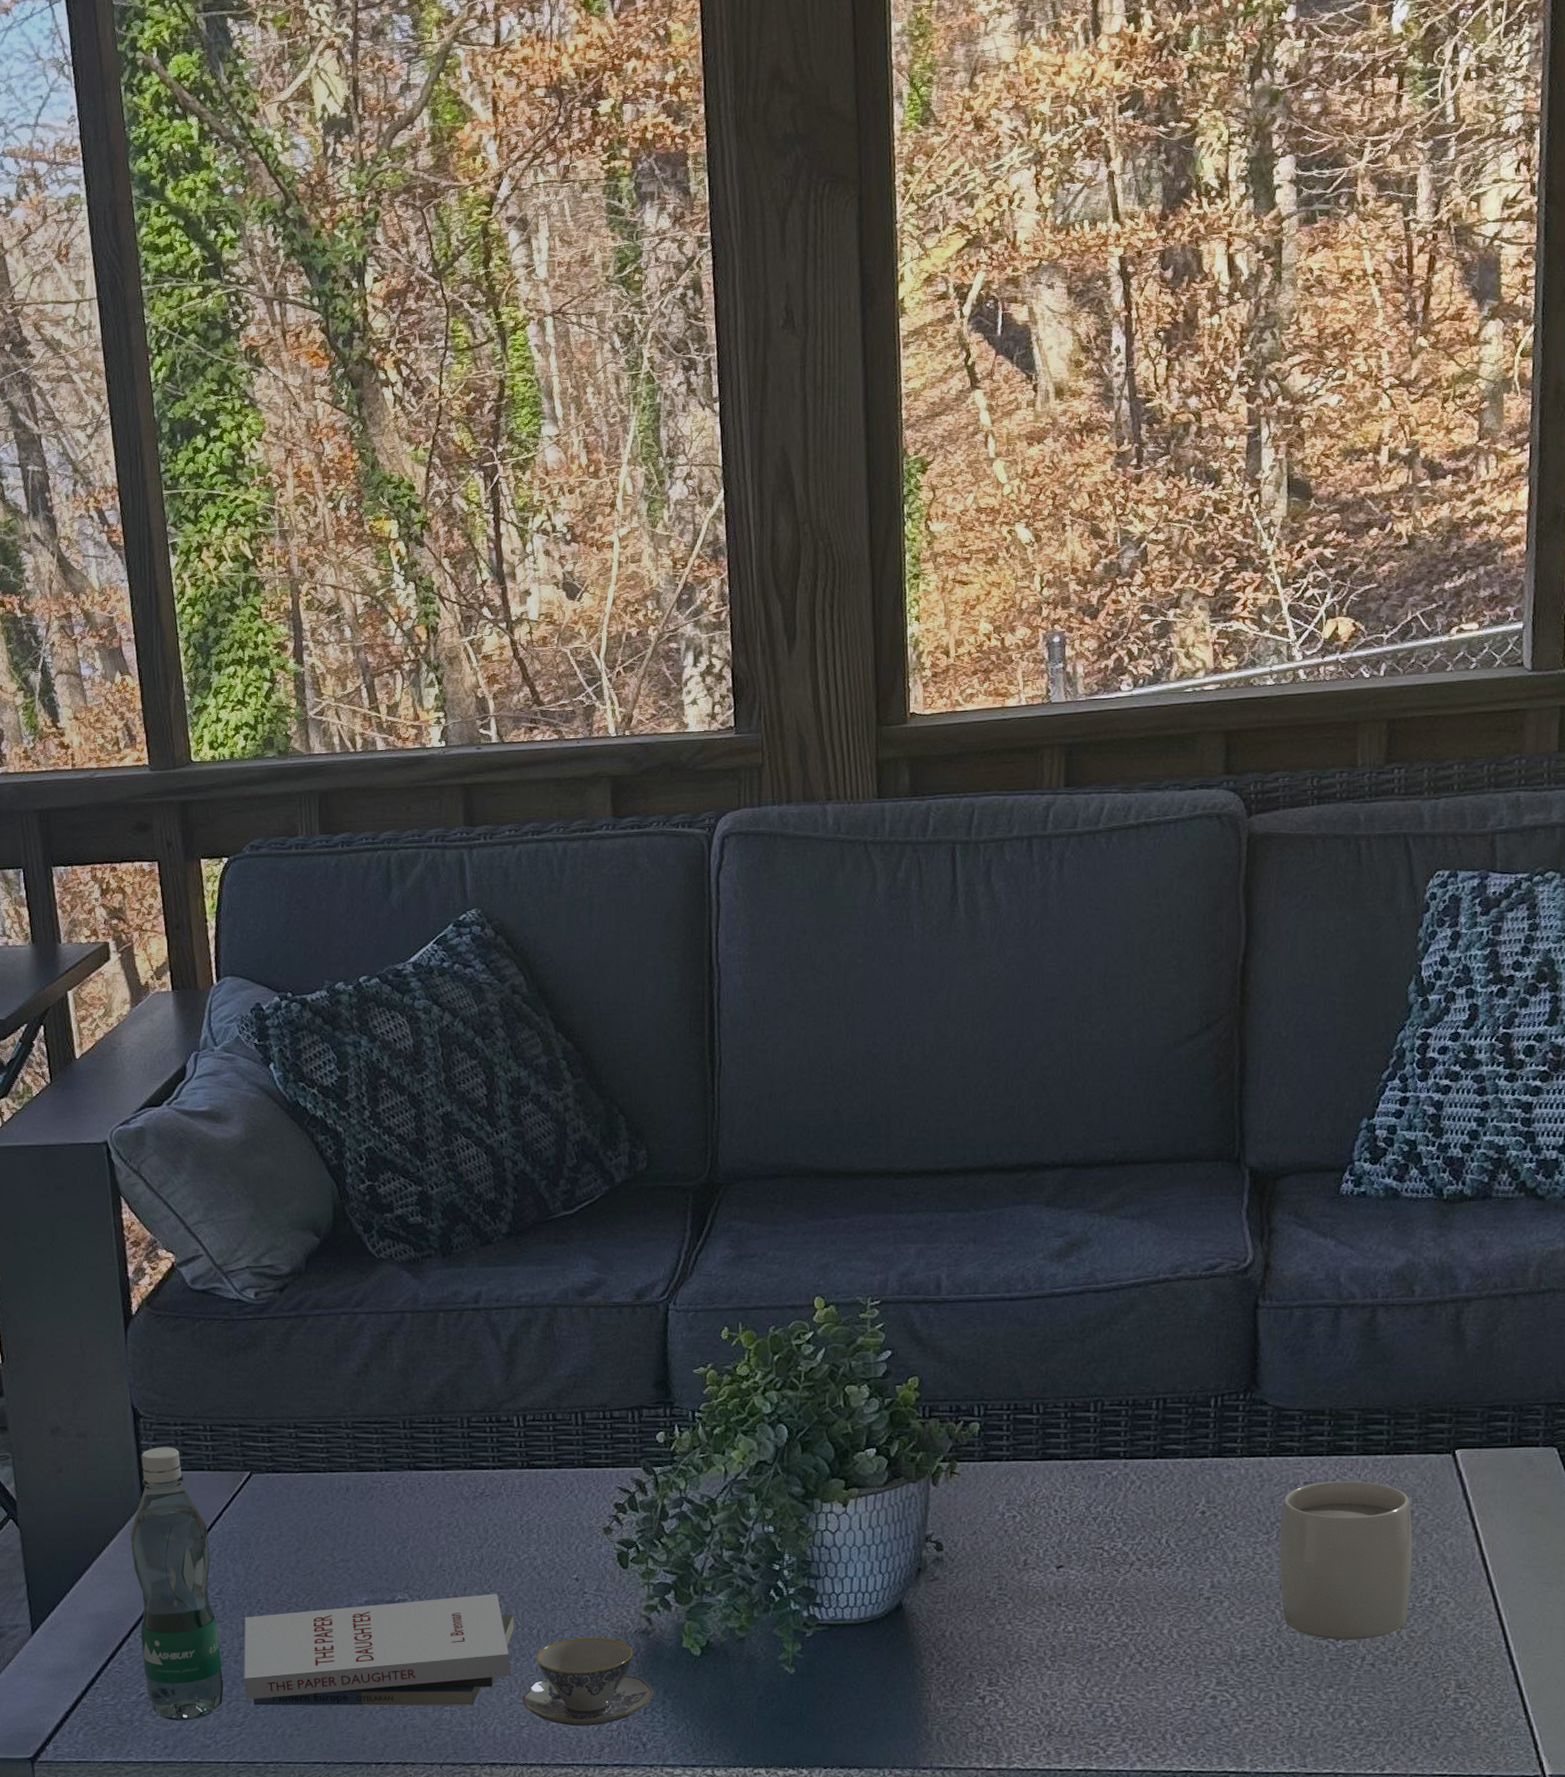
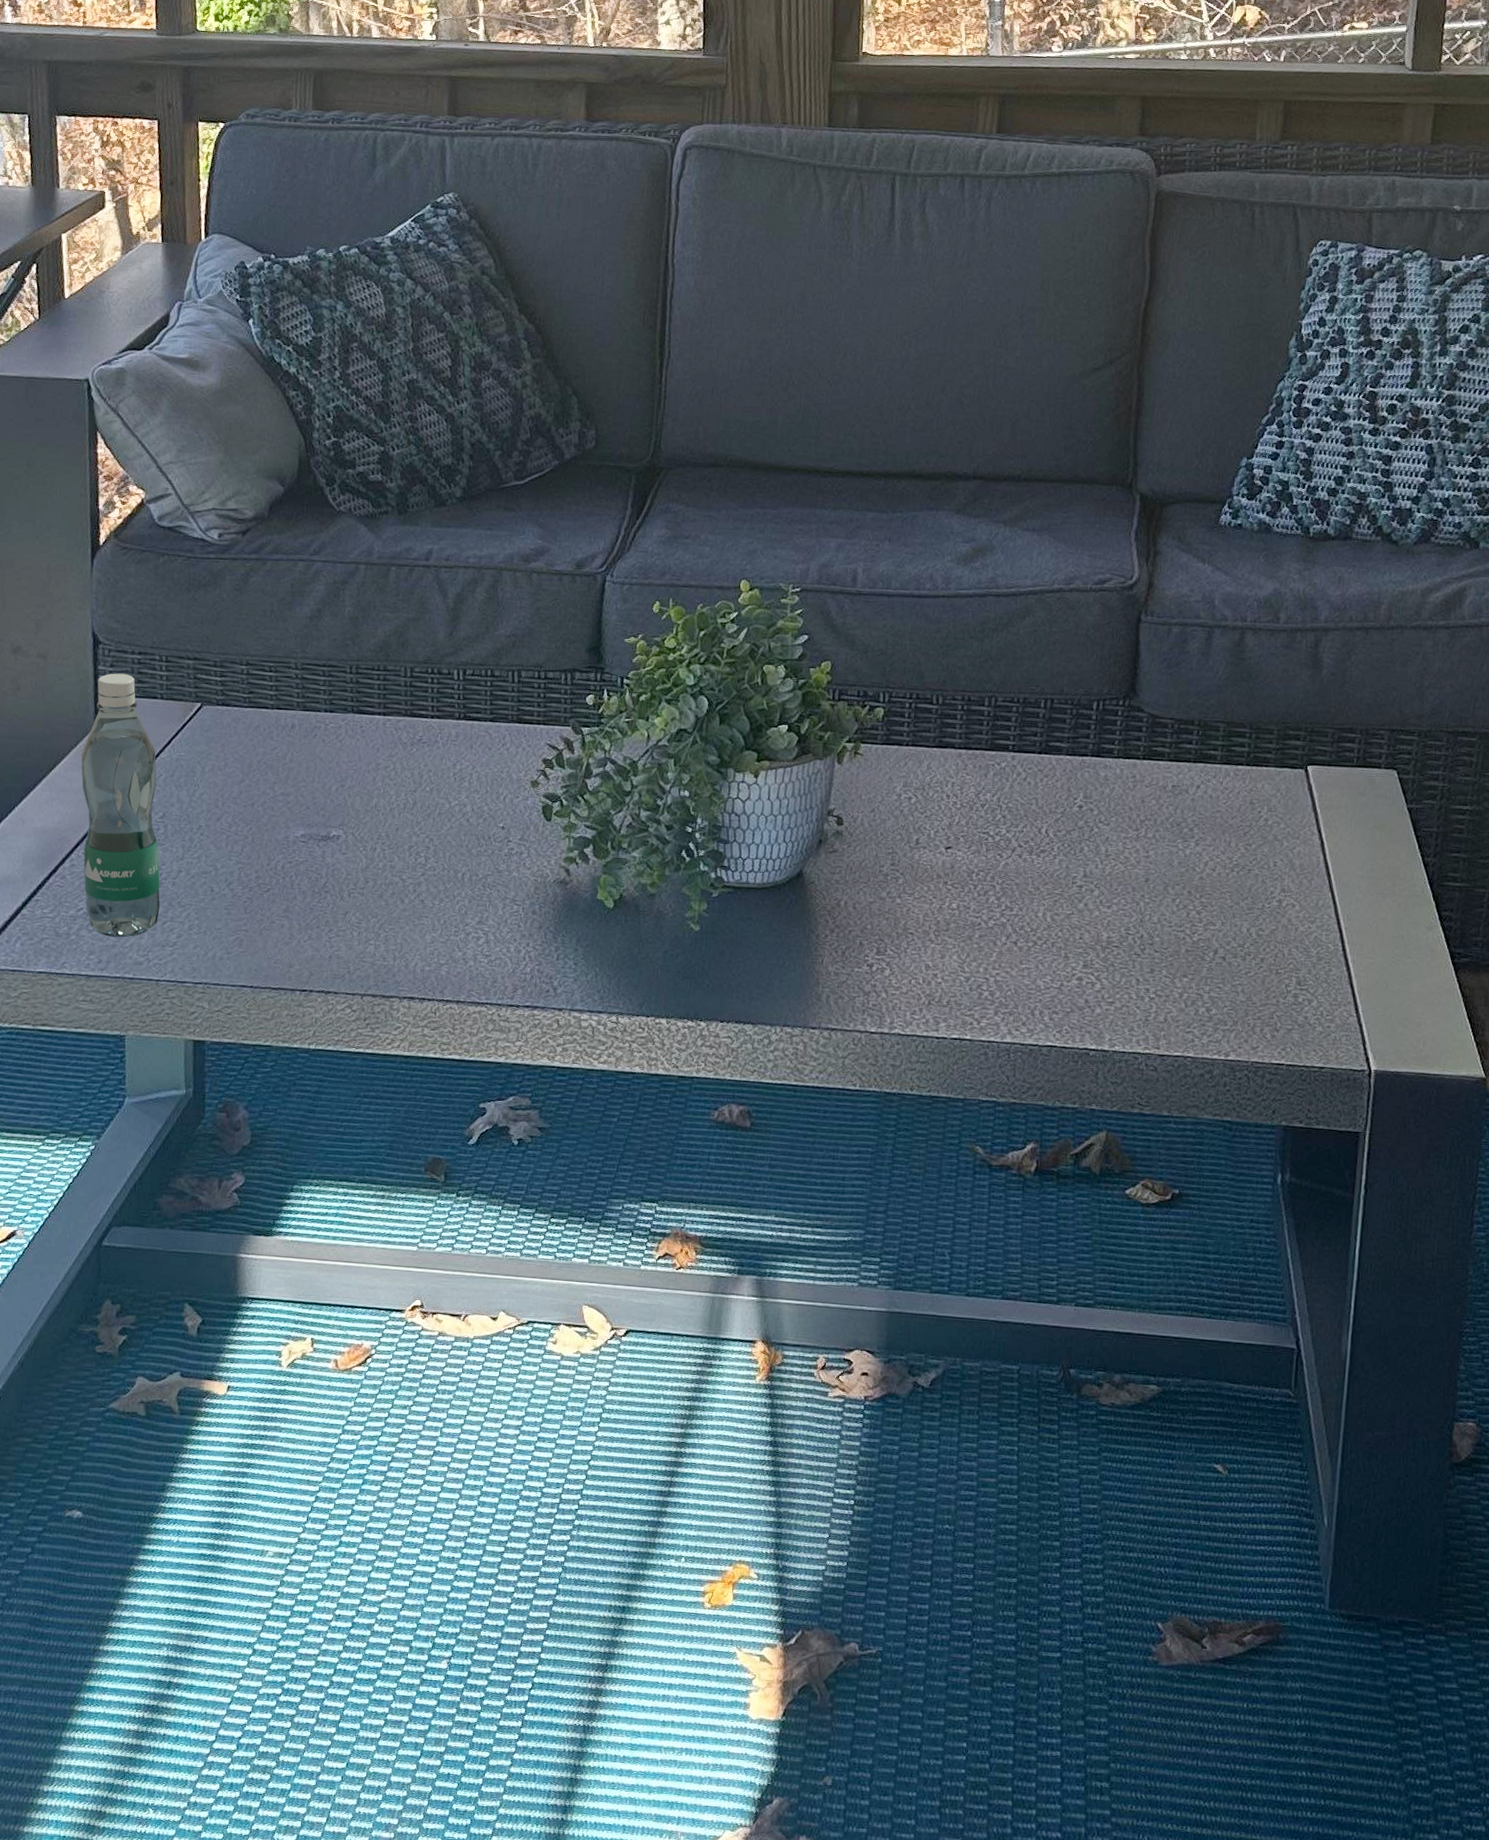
books: present [244,1593,514,1706] -> none [180,836,441,941]
teacup: present [522,1637,654,1726] -> none [443,883,568,968]
mug: present [1279,1481,1413,1640] -> none [1145,786,1266,935]

